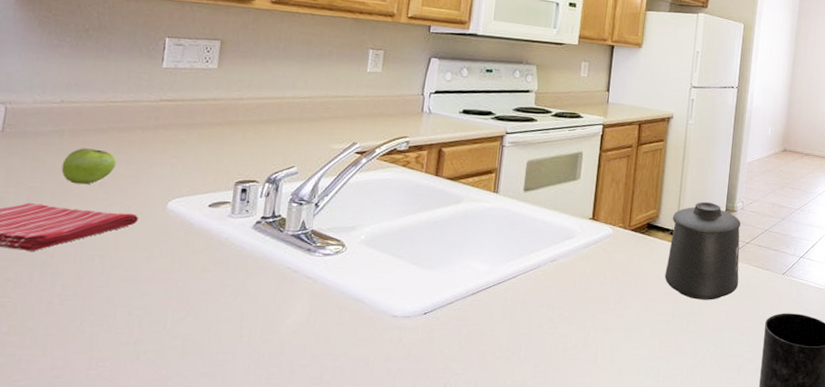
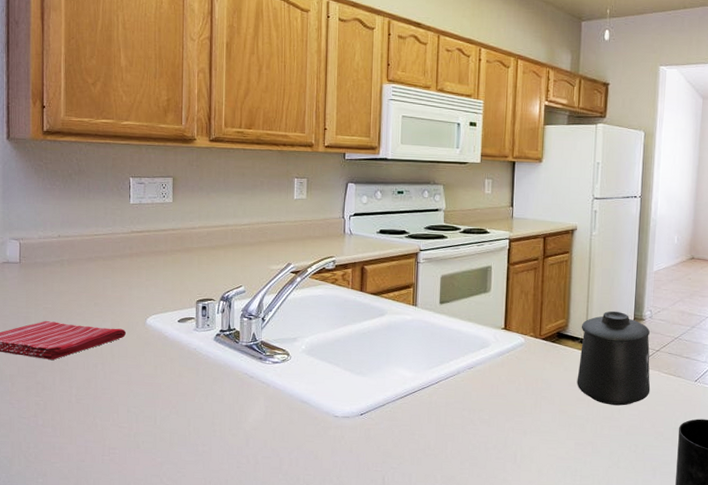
fruit: present [61,148,117,185] -> none [65,275,105,305]

